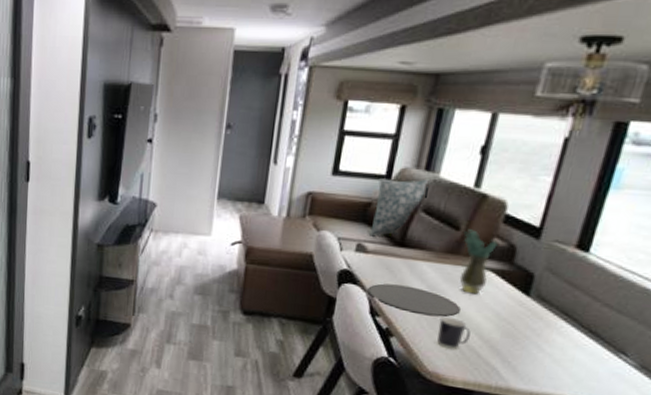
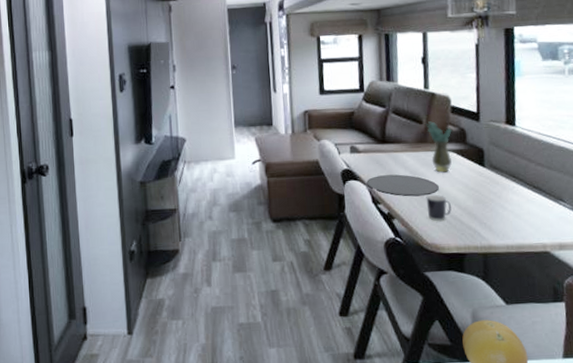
pillow: present [369,178,431,237] -> none [355,87,393,139]

